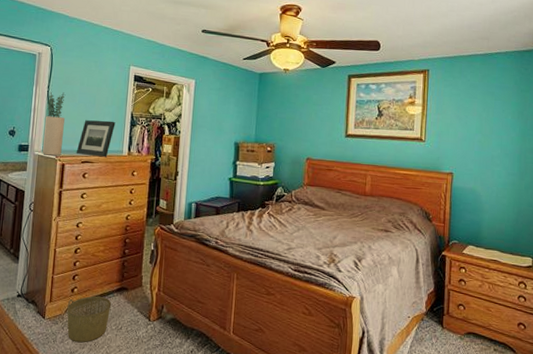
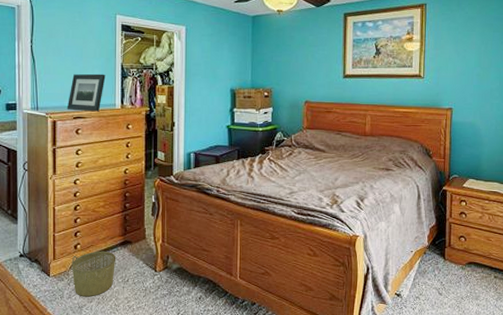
vase: present [42,91,66,156] -> none [31,46,52,113]

